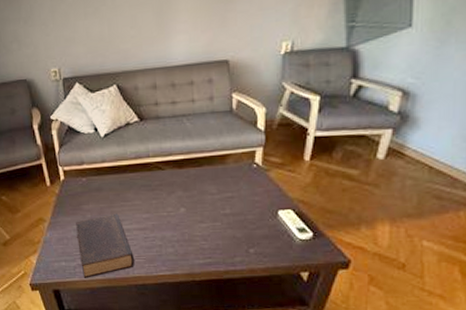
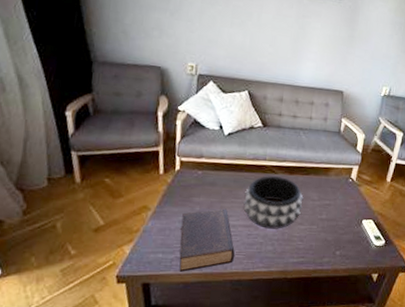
decorative bowl: none [133,173,200,230] -> present [244,175,304,229]

